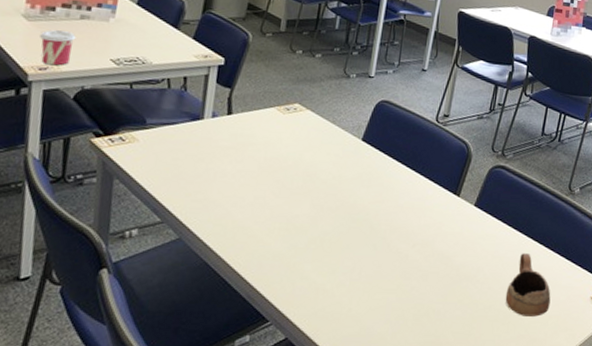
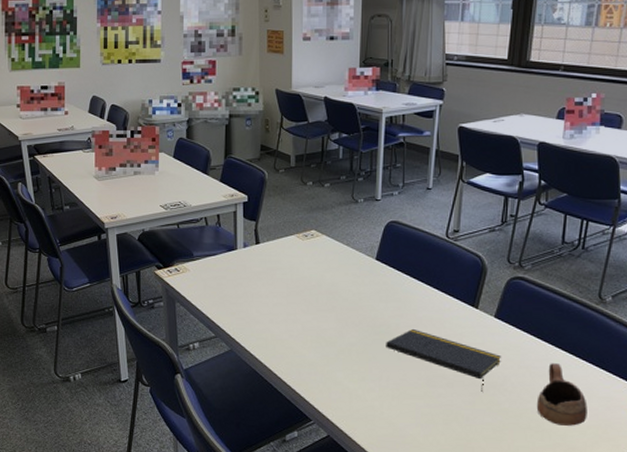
cup: present [38,29,76,66] -> none [107,186,133,214]
notepad: none [362,216,477,284] -> present [386,328,501,392]

